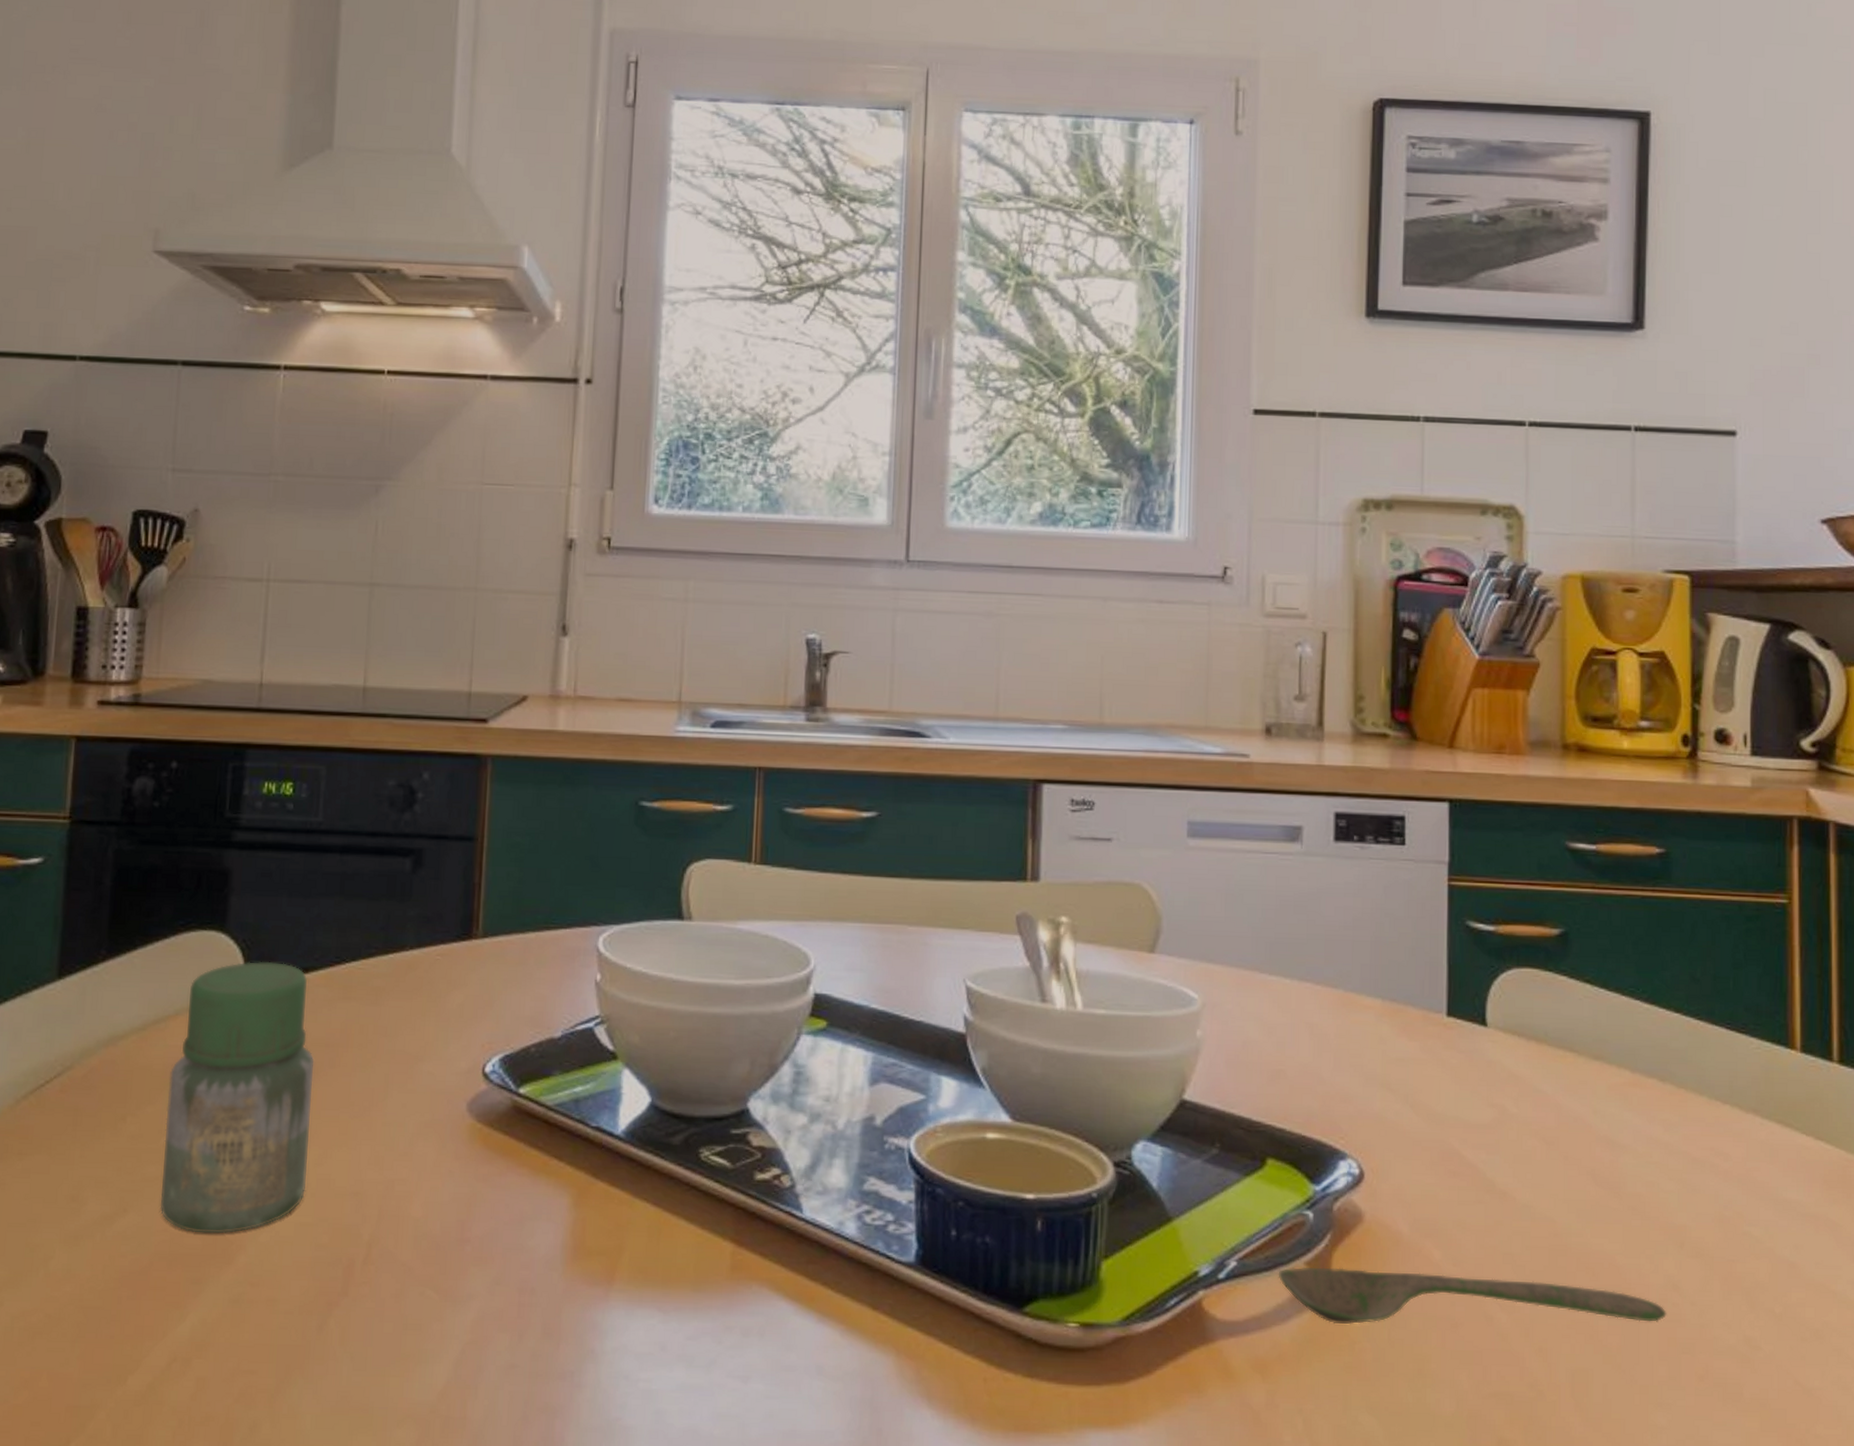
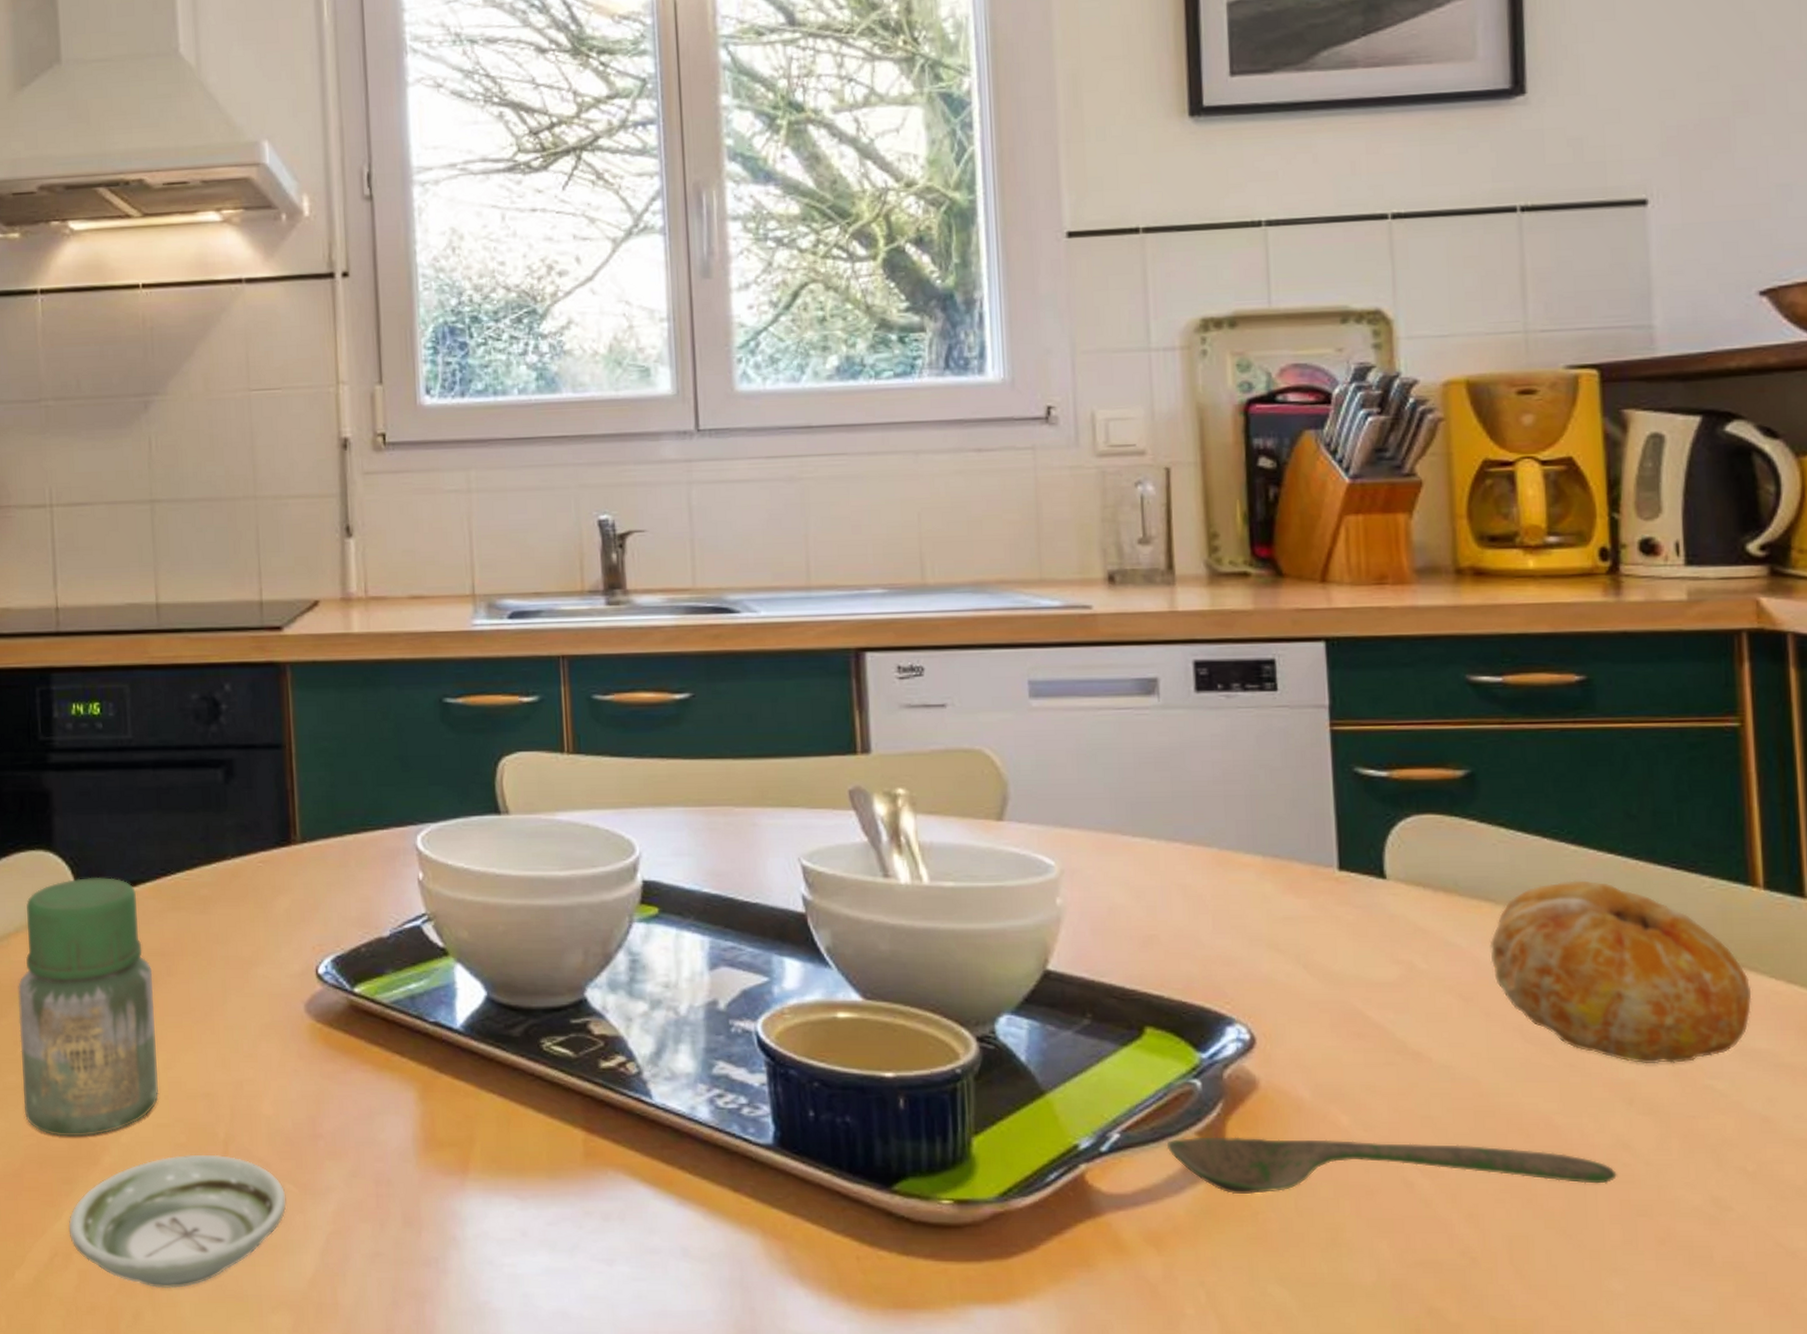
saucer: none [191,1256,426,1399] -> present [68,1154,287,1289]
fruit: none [1571,1036,1786,1211] -> present [1489,880,1752,1064]

